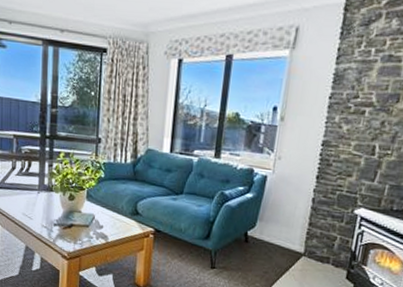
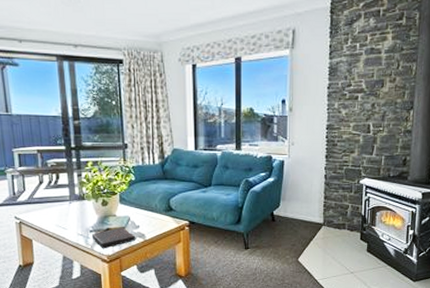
book: none [55,224,99,245] -> present [91,227,136,249]

